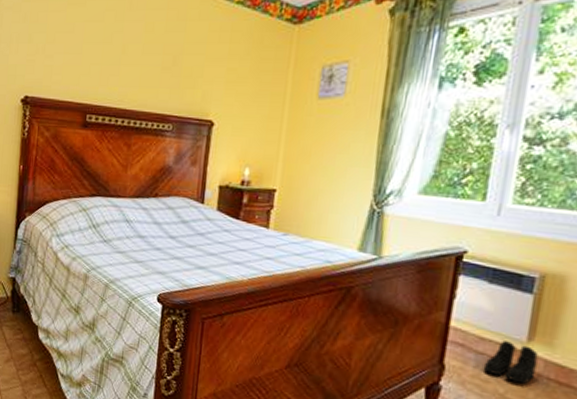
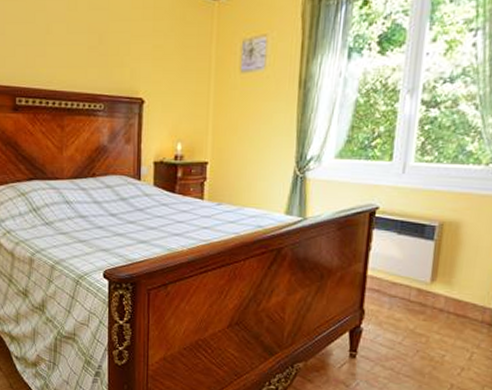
boots: present [483,340,539,384] -> none [396,283,440,319]

